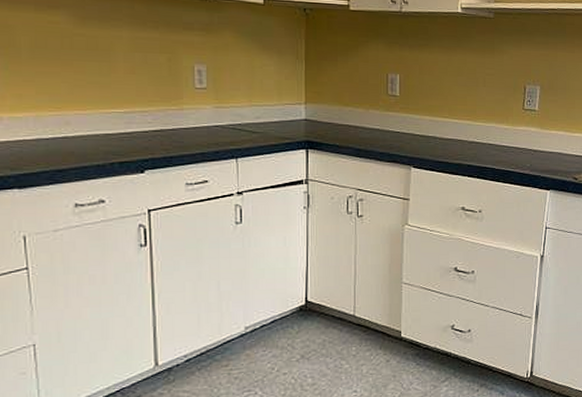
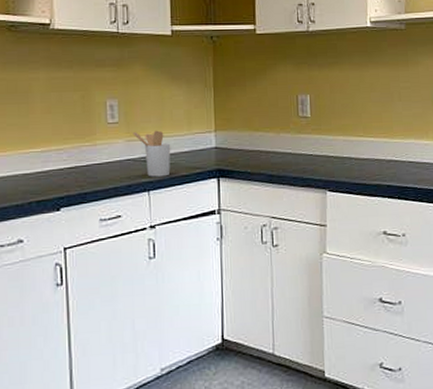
utensil holder: none [221,98,260,145] -> present [132,130,171,177]

